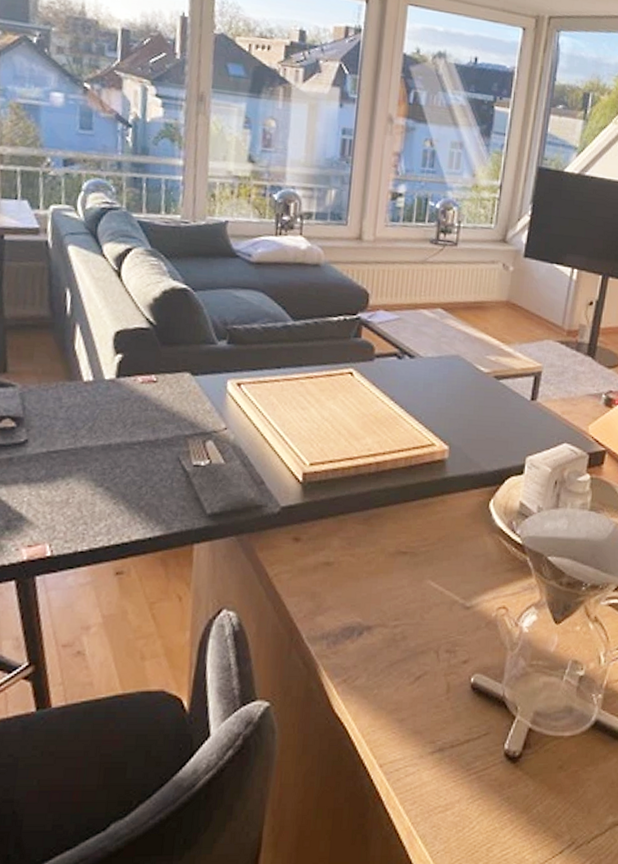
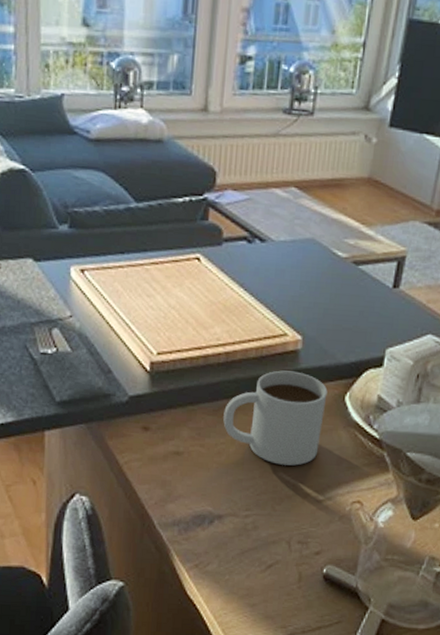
mug: none [373,479,473,573] -> present [223,370,328,466]

